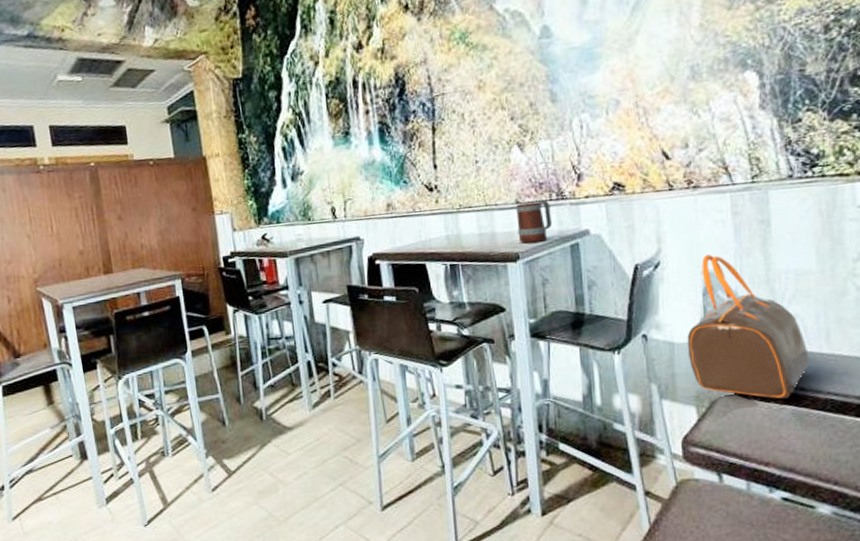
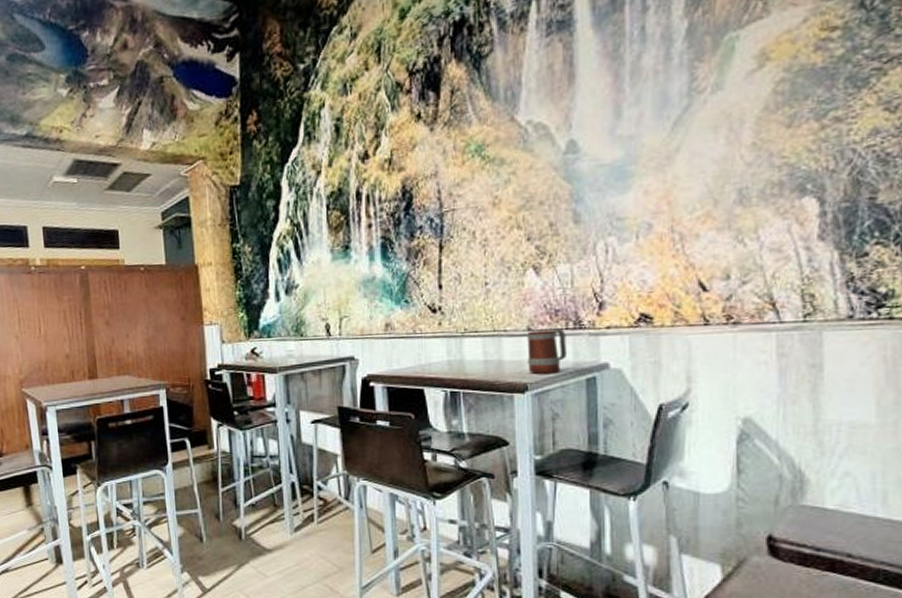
handbag: present [687,254,811,399] -> none [715,399,862,564]

